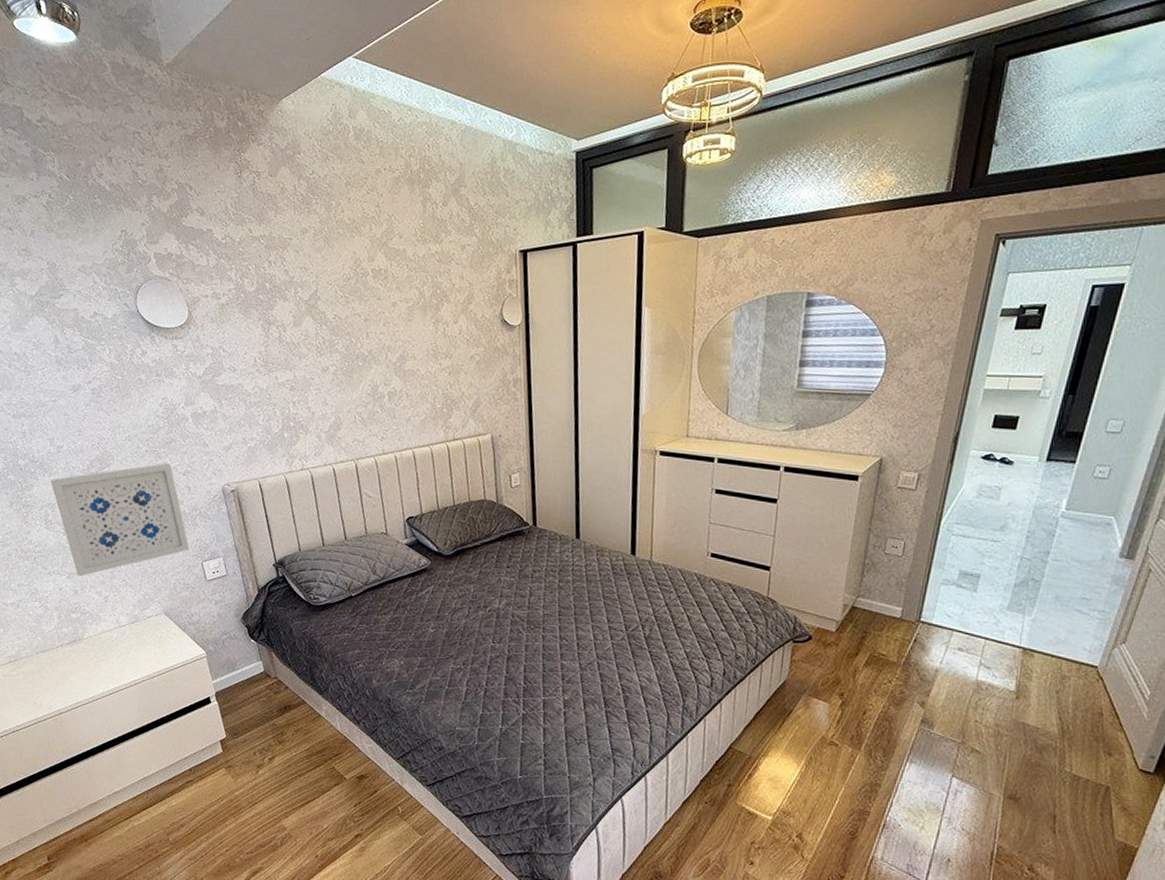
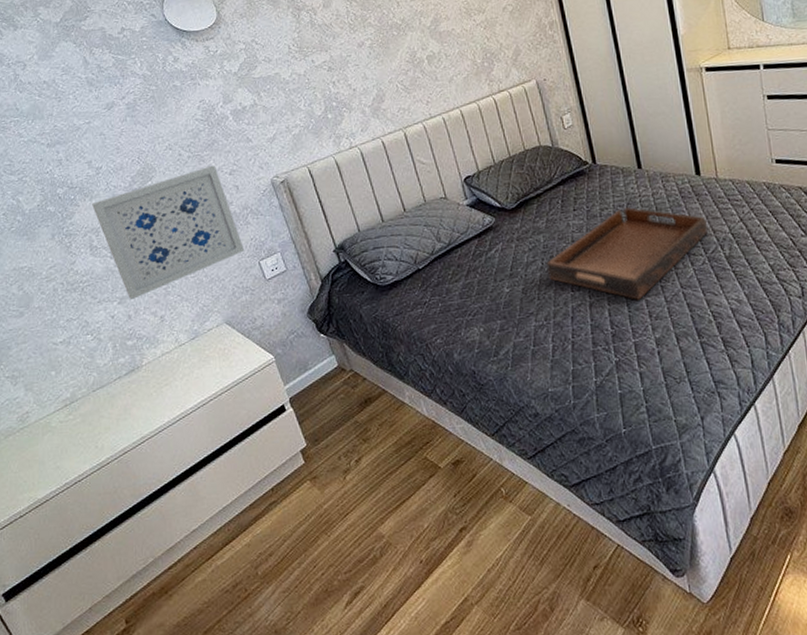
serving tray: none [472,574,633,662] -> present [546,207,708,300]

